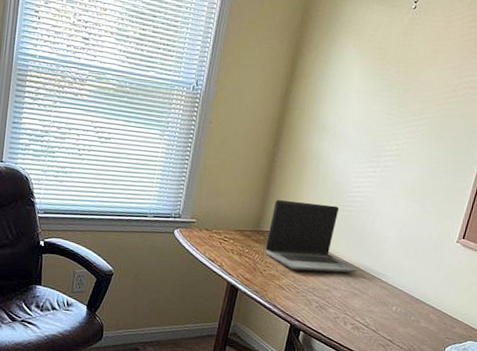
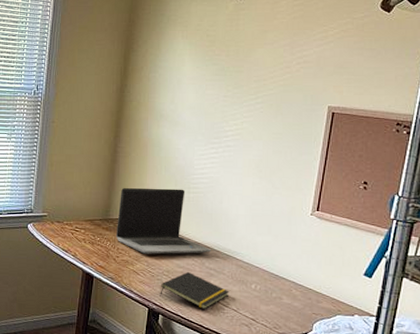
notepad: none [303,289,371,329] -> present [160,271,230,310]

